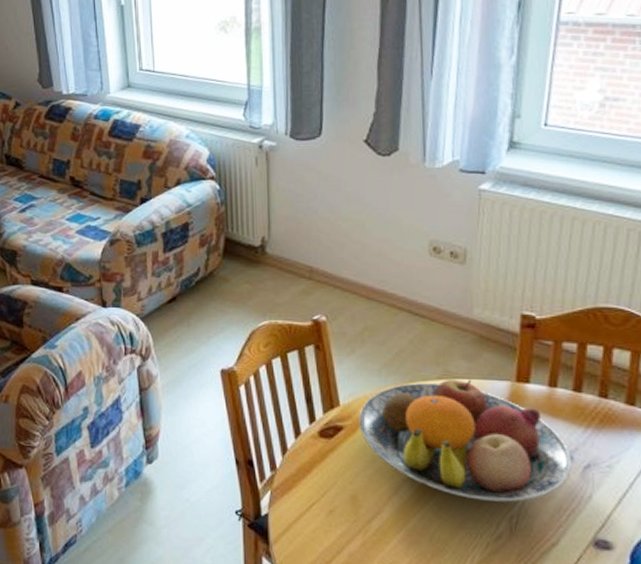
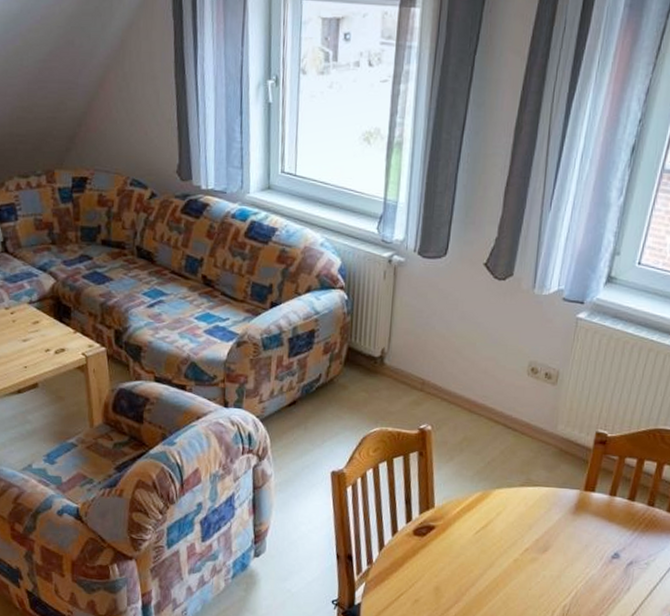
fruit bowl: present [358,379,571,502] -> none [449,486,619,593]

